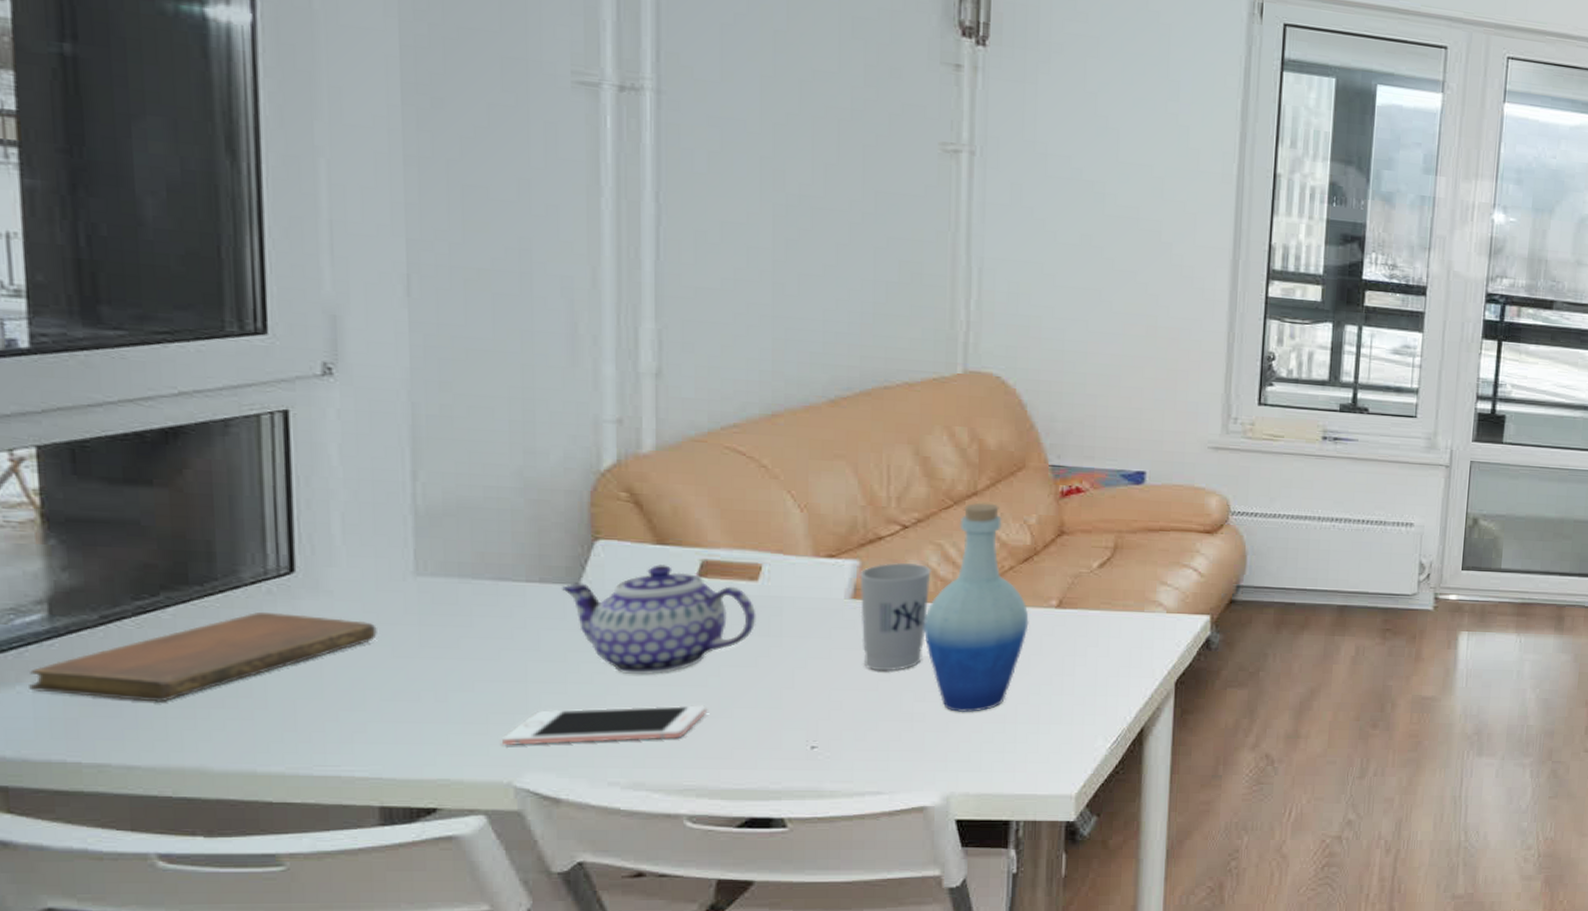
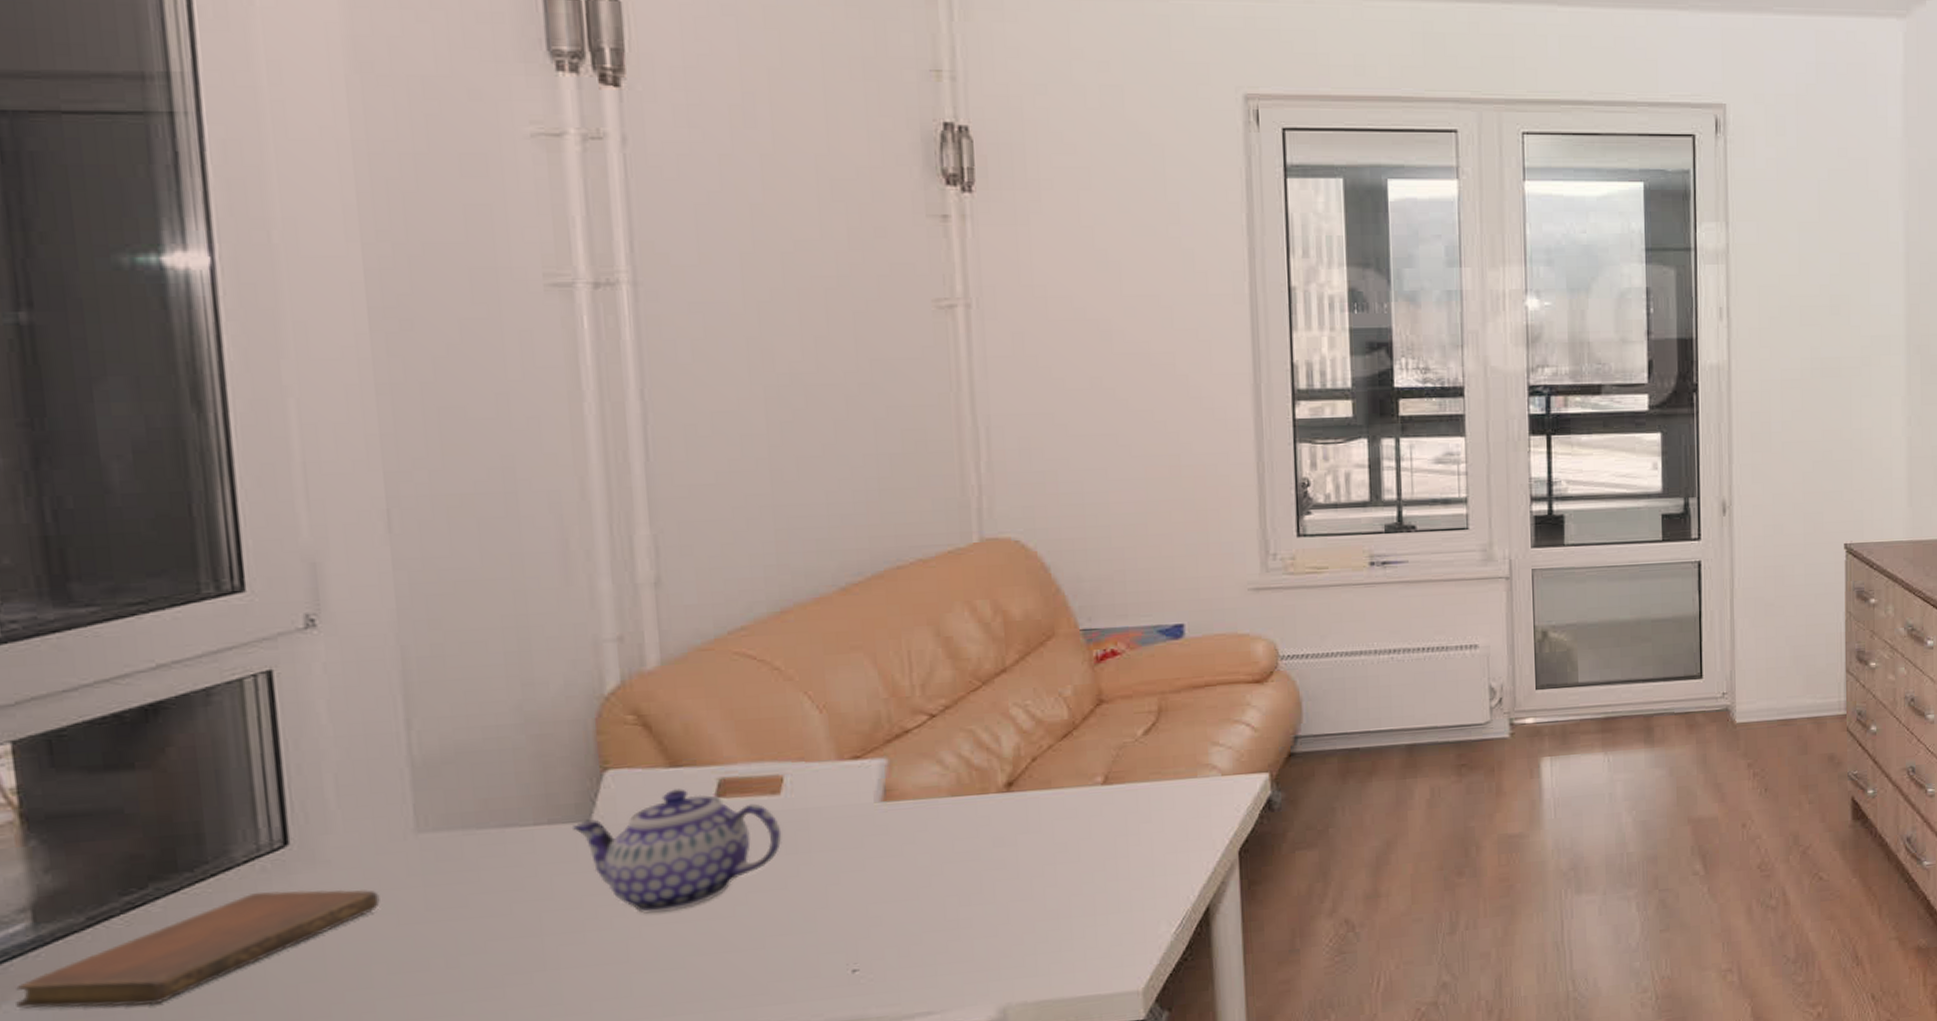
cell phone: present [502,705,708,745] -> none [521,938,738,1008]
cup: present [859,563,932,671] -> none [888,754,966,878]
bottle: present [924,502,1029,713] -> none [962,679,1075,914]

